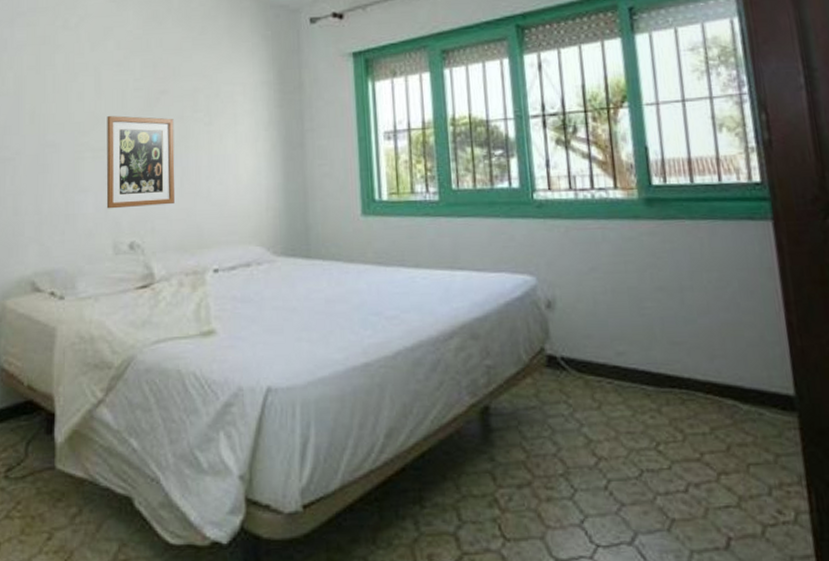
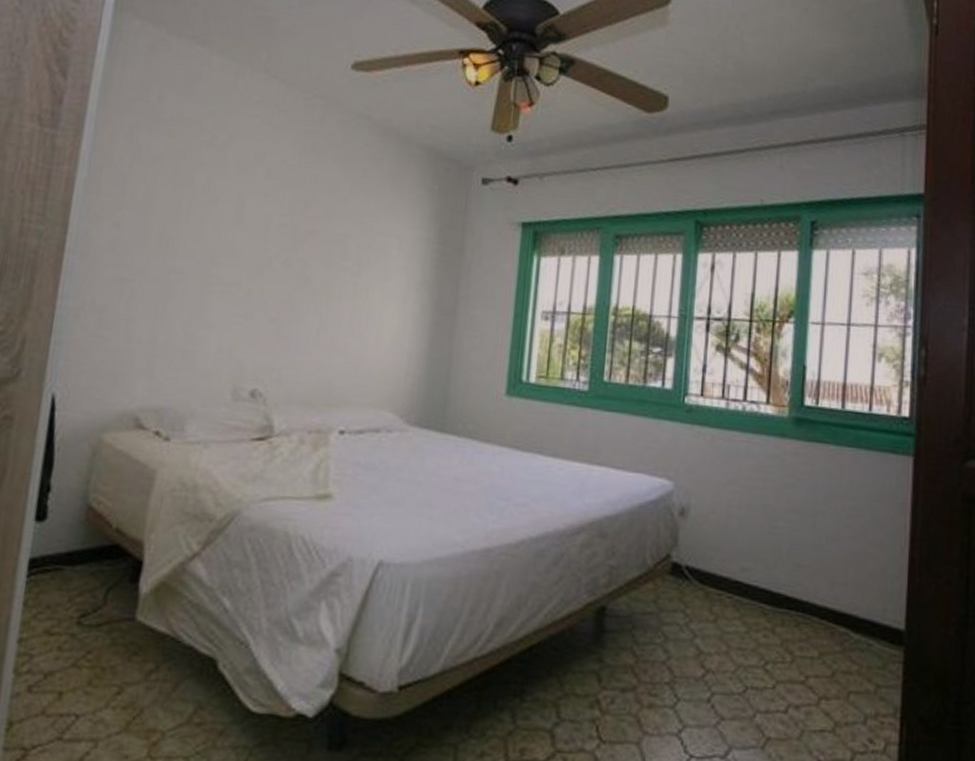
wall art: present [106,116,175,209] -> none [230,250,319,356]

